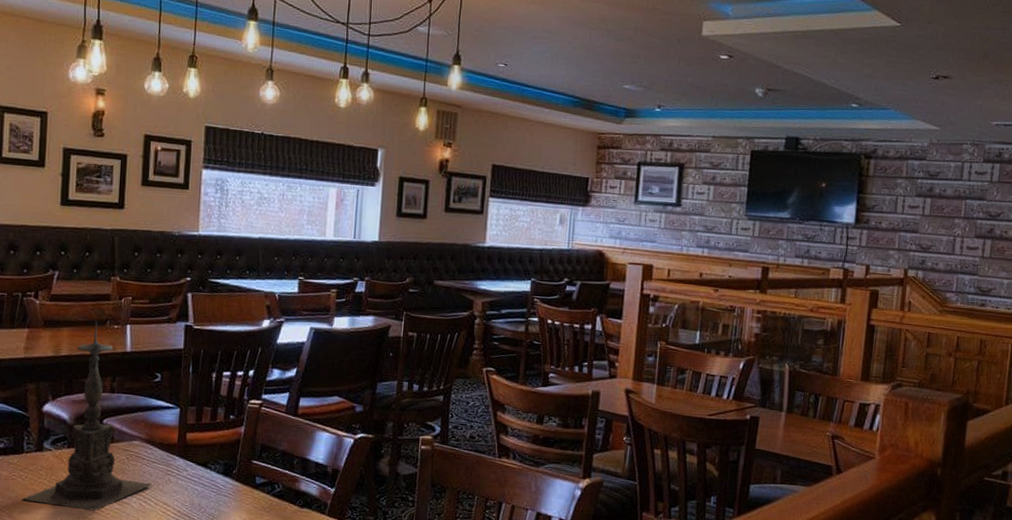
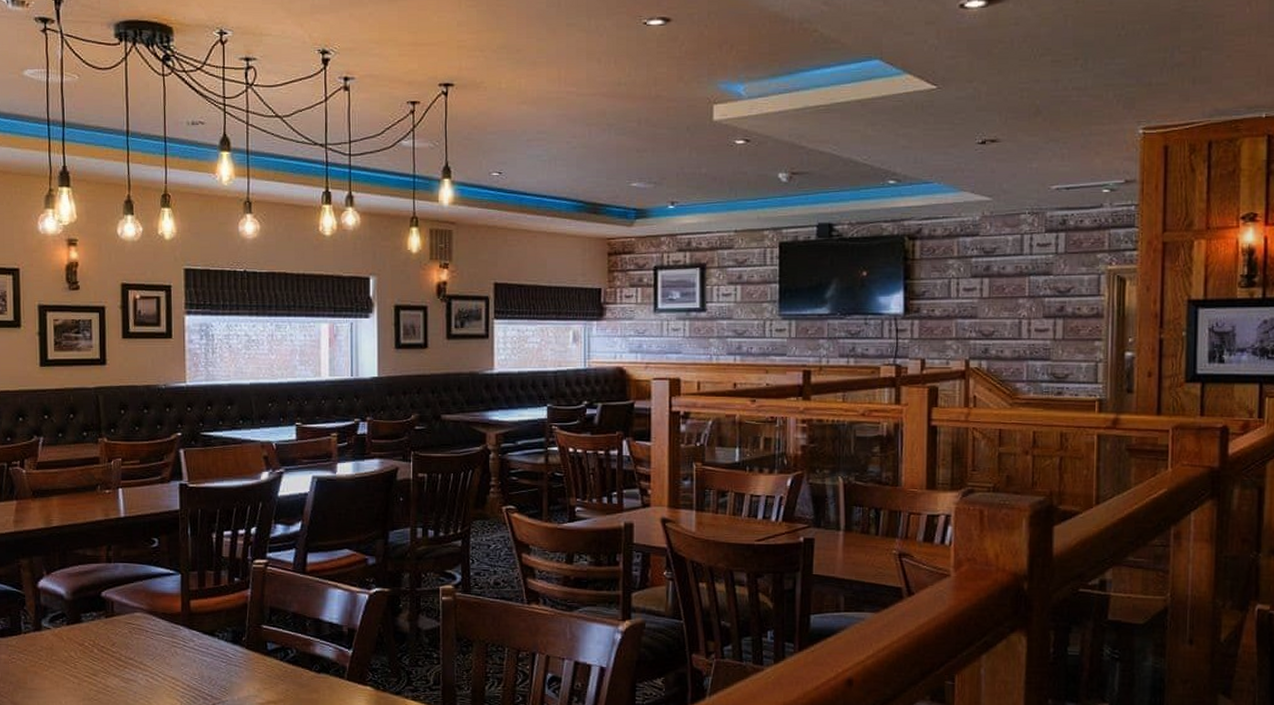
candle holder: present [22,320,153,511] -> none [23,486,159,691]

